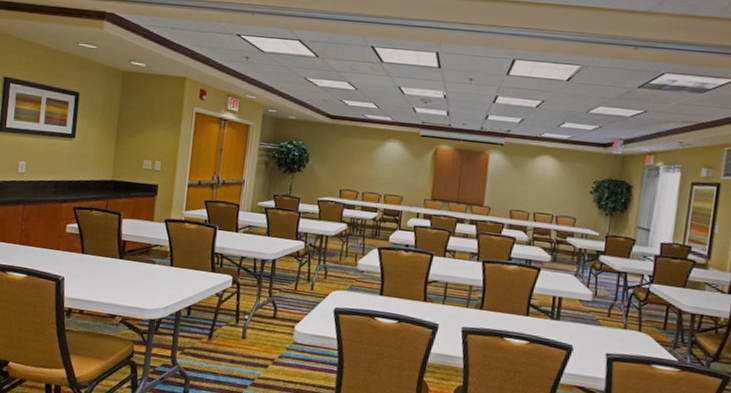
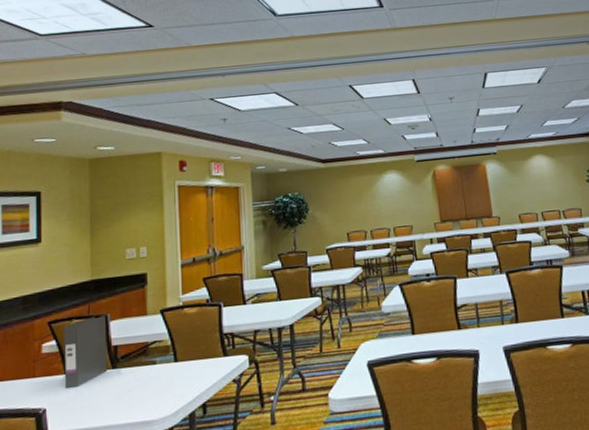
binder: none [80,211,120,267] -> present [64,315,108,388]

